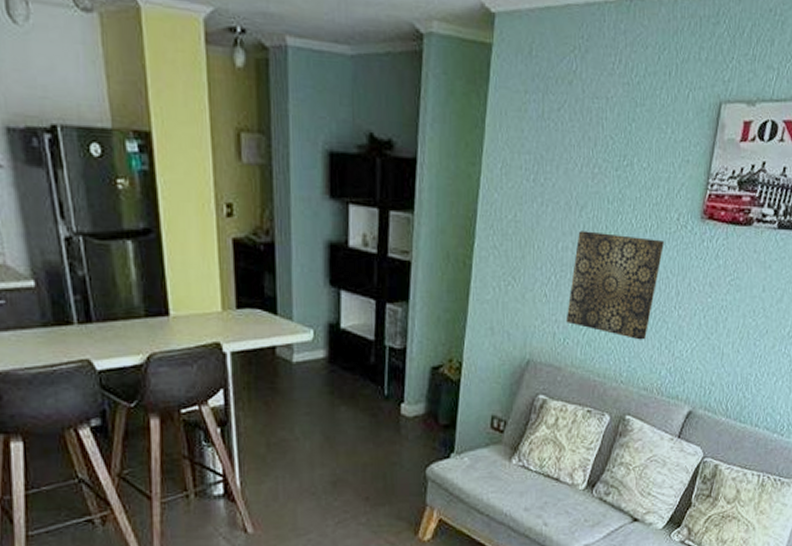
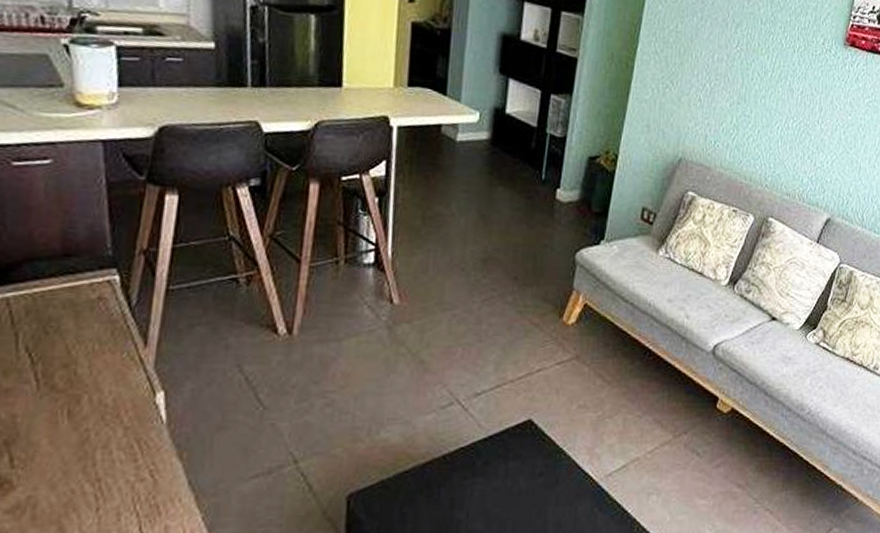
wall art: present [565,230,665,340] -> none [717,45,811,149]

